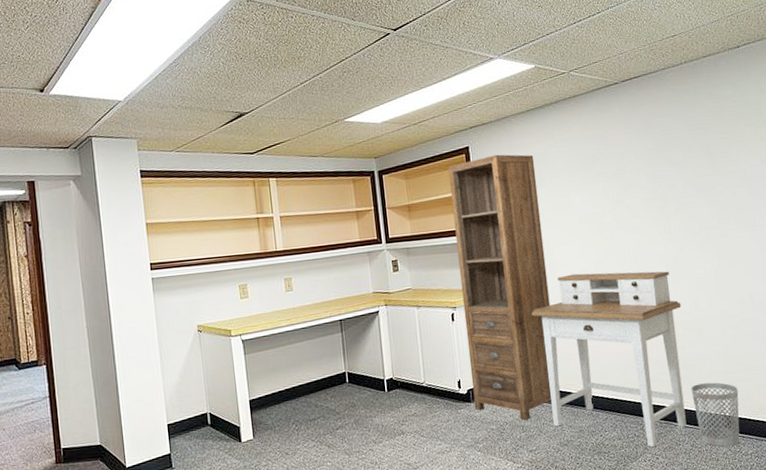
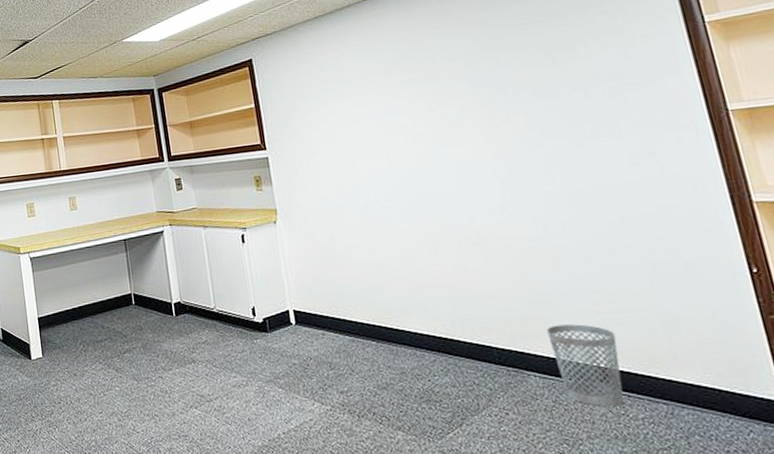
shelf: present [448,154,561,421] -> none [231,64,375,357]
desk: present [531,271,687,448] -> none [333,188,545,400]

